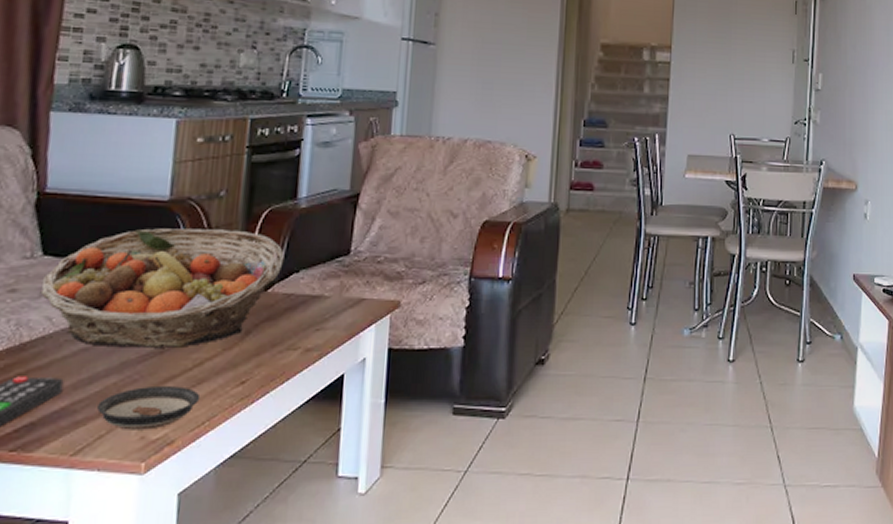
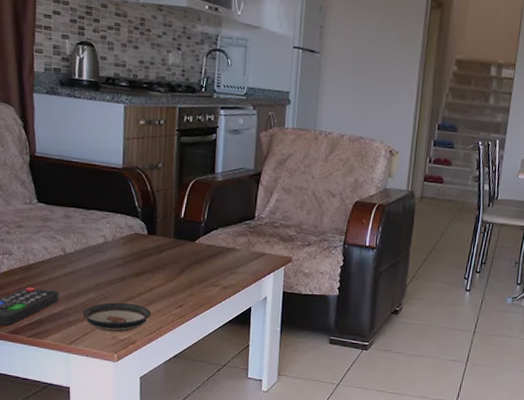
fruit basket: present [40,228,284,348] -> none [38,188,207,277]

